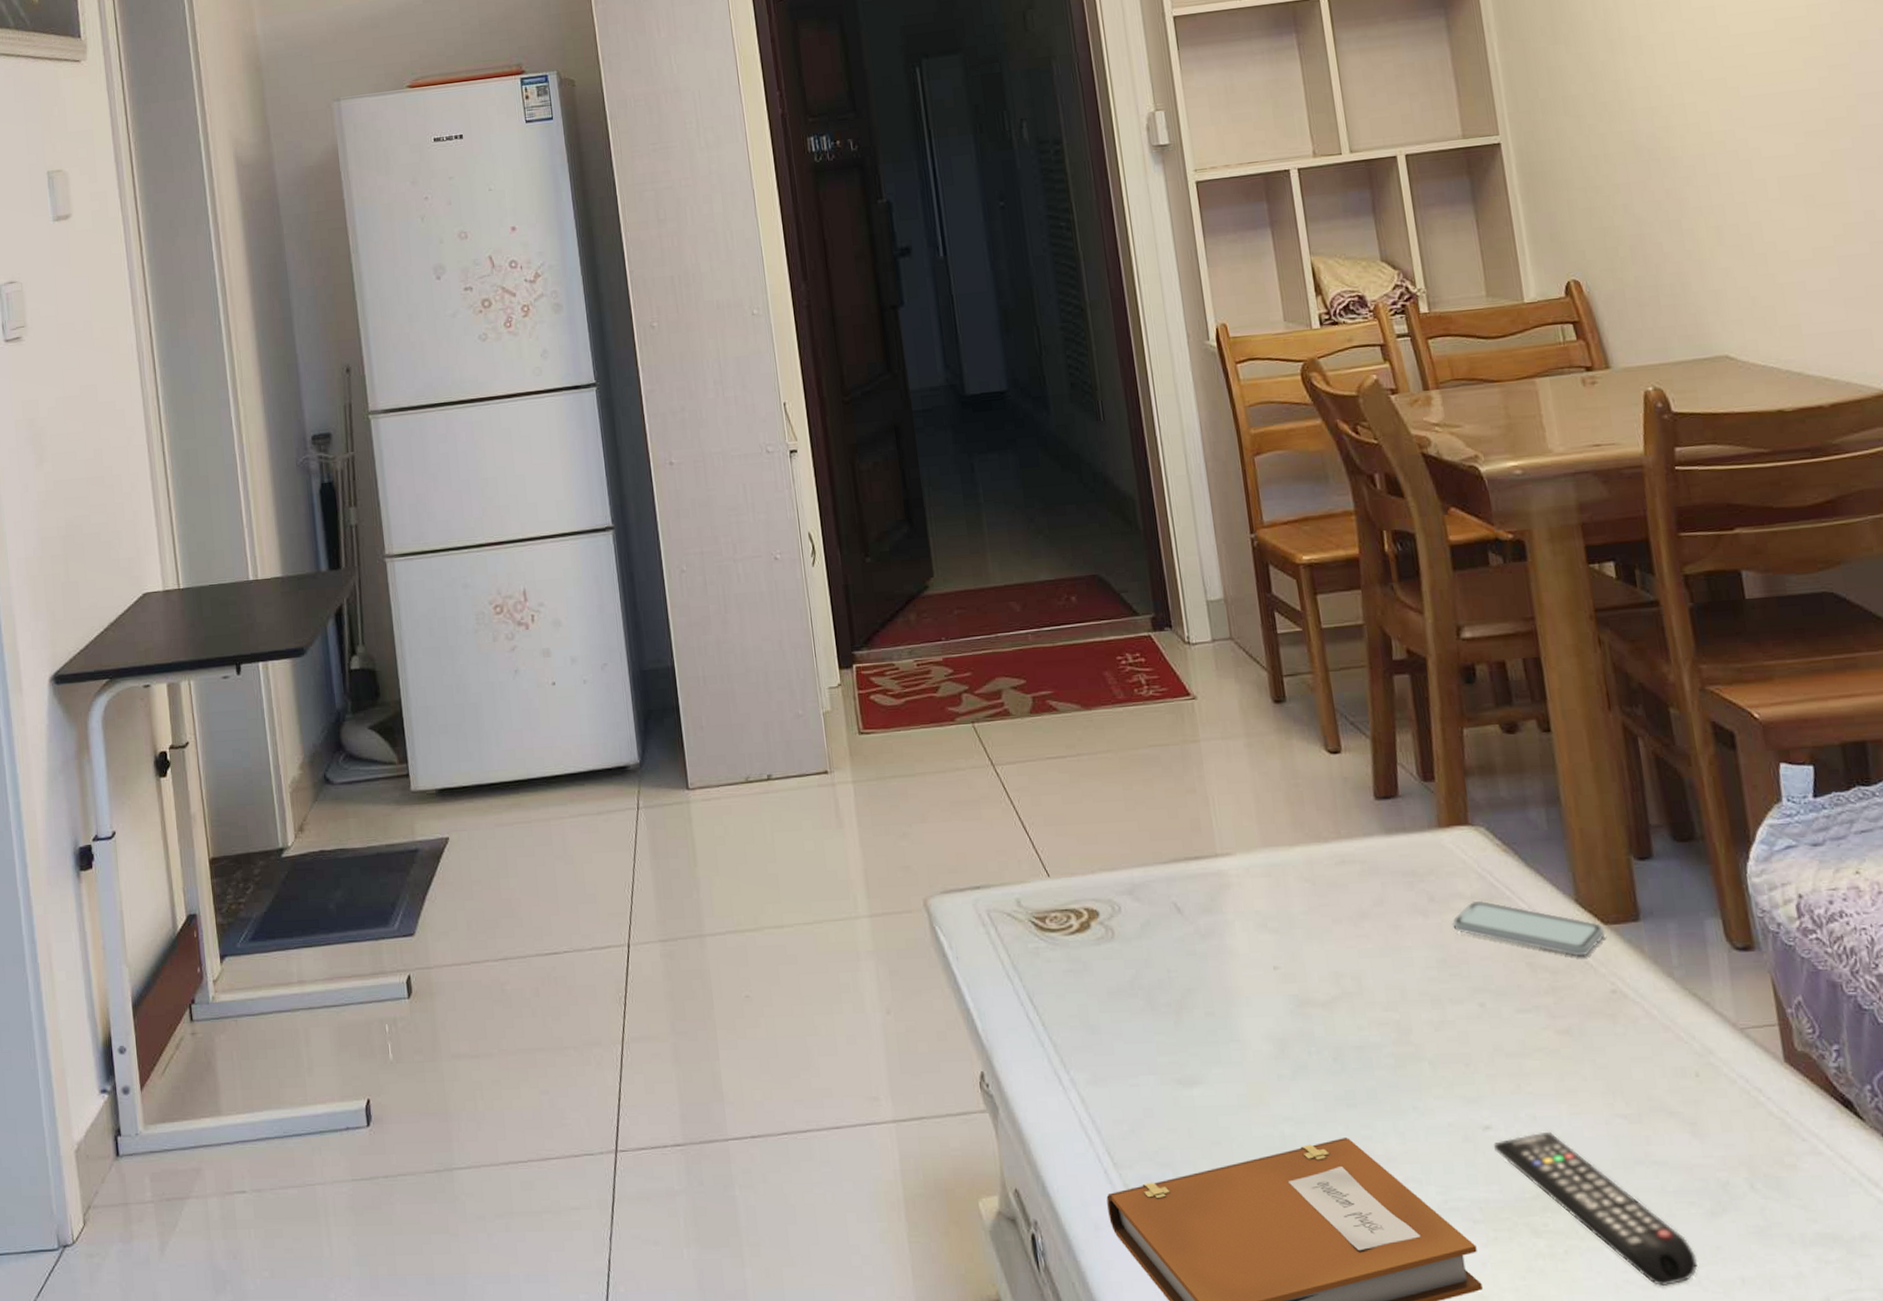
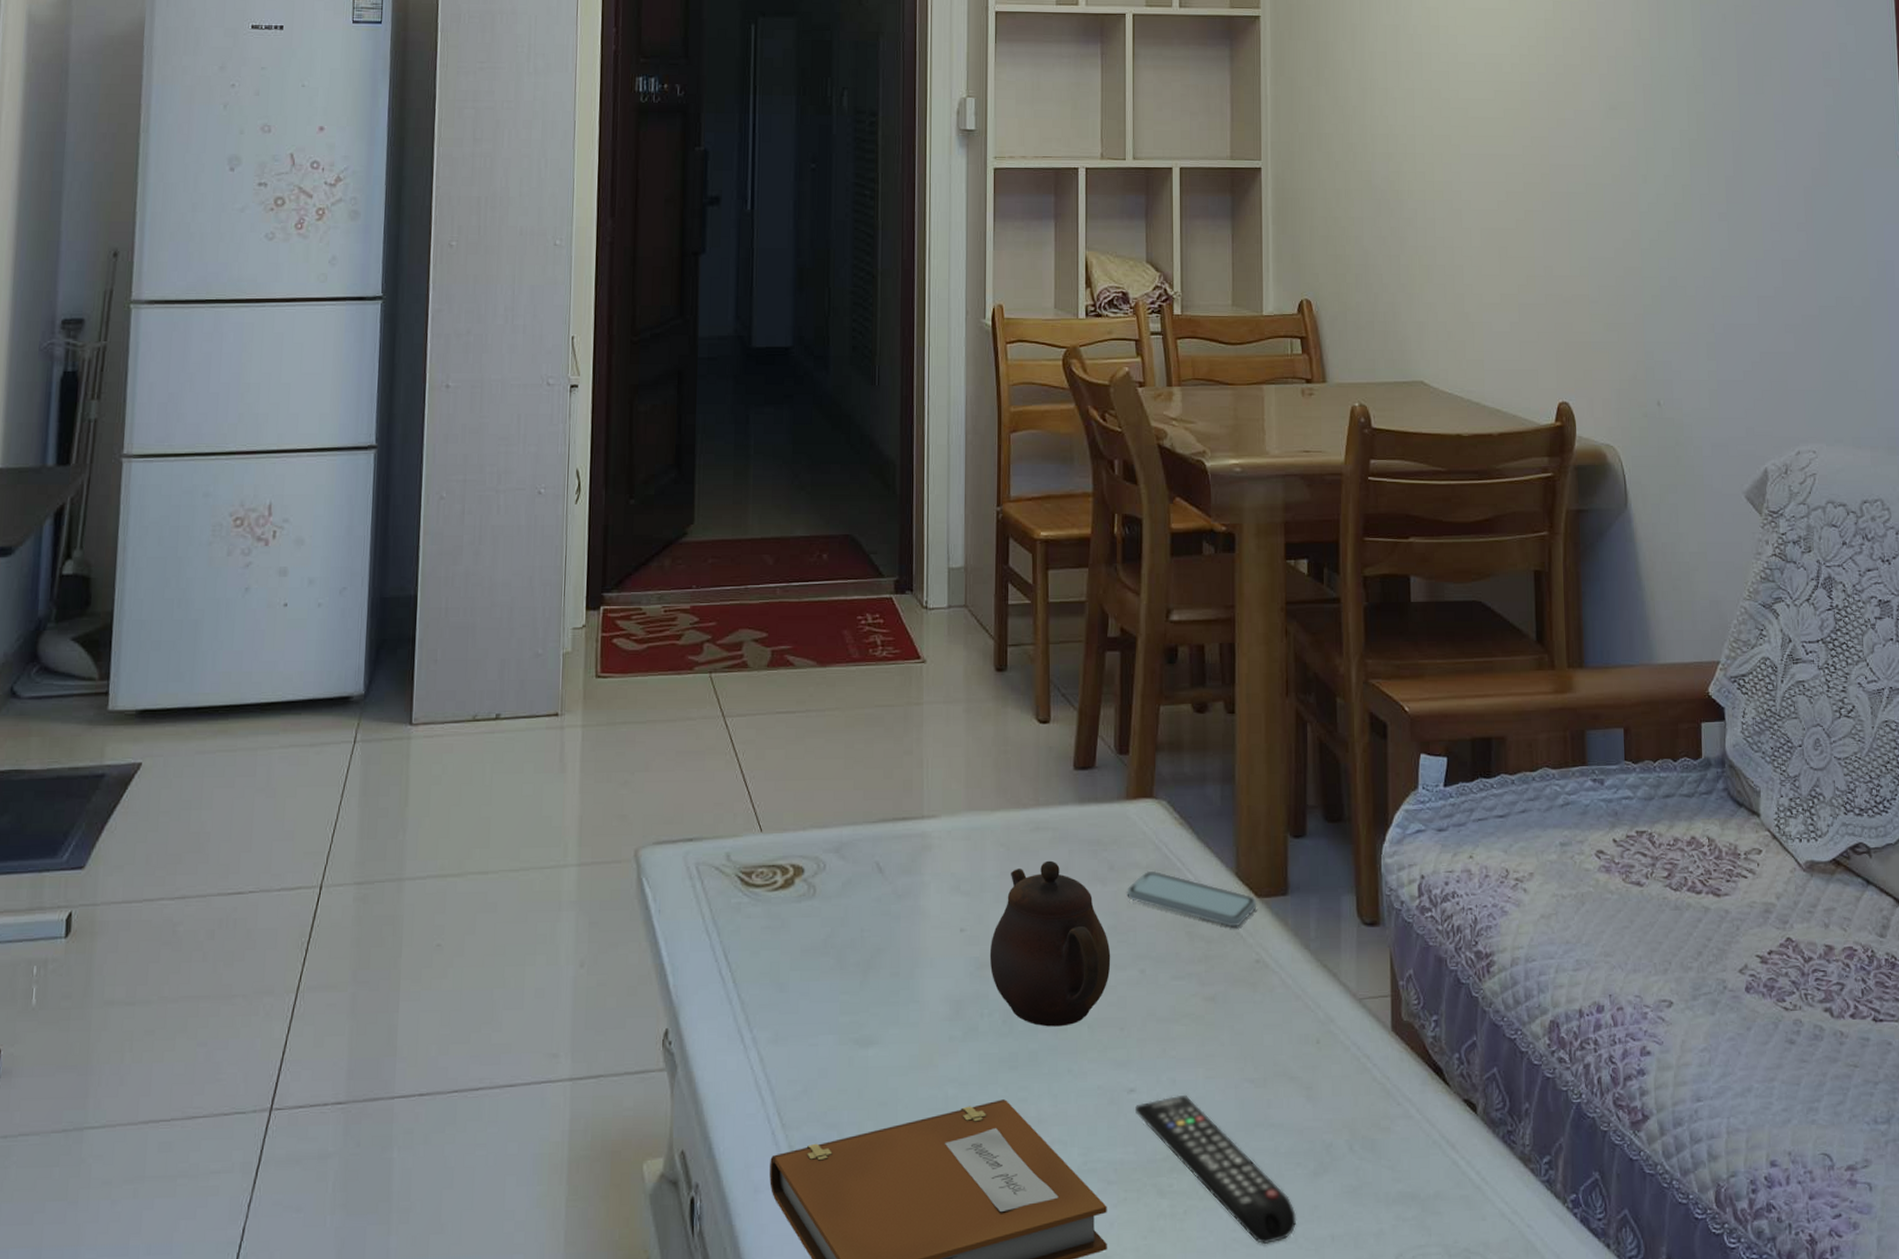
teapot: none [1308,894,1446,1064] -> present [989,860,1111,1027]

